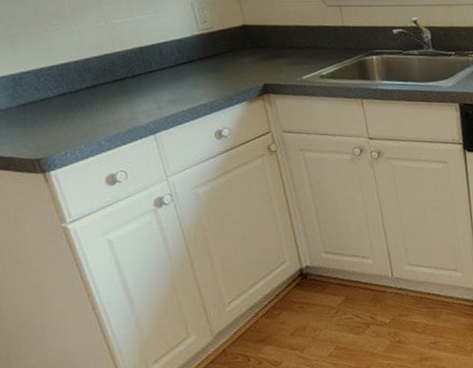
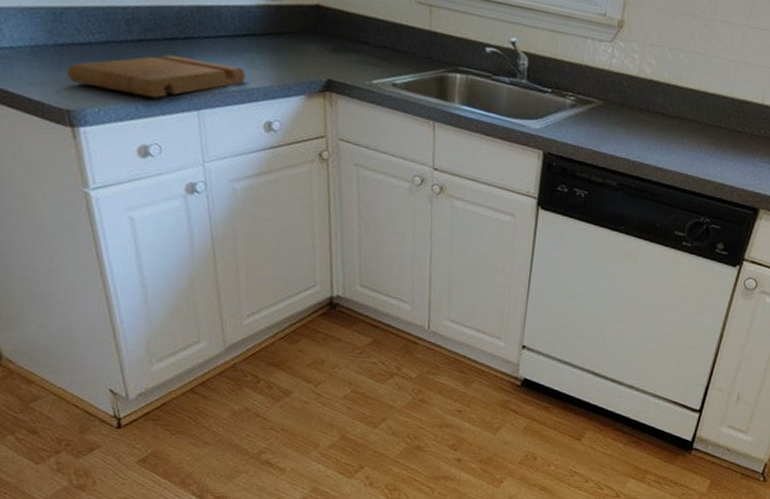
cutting board: none [31,90,192,135] -> present [66,55,245,99]

